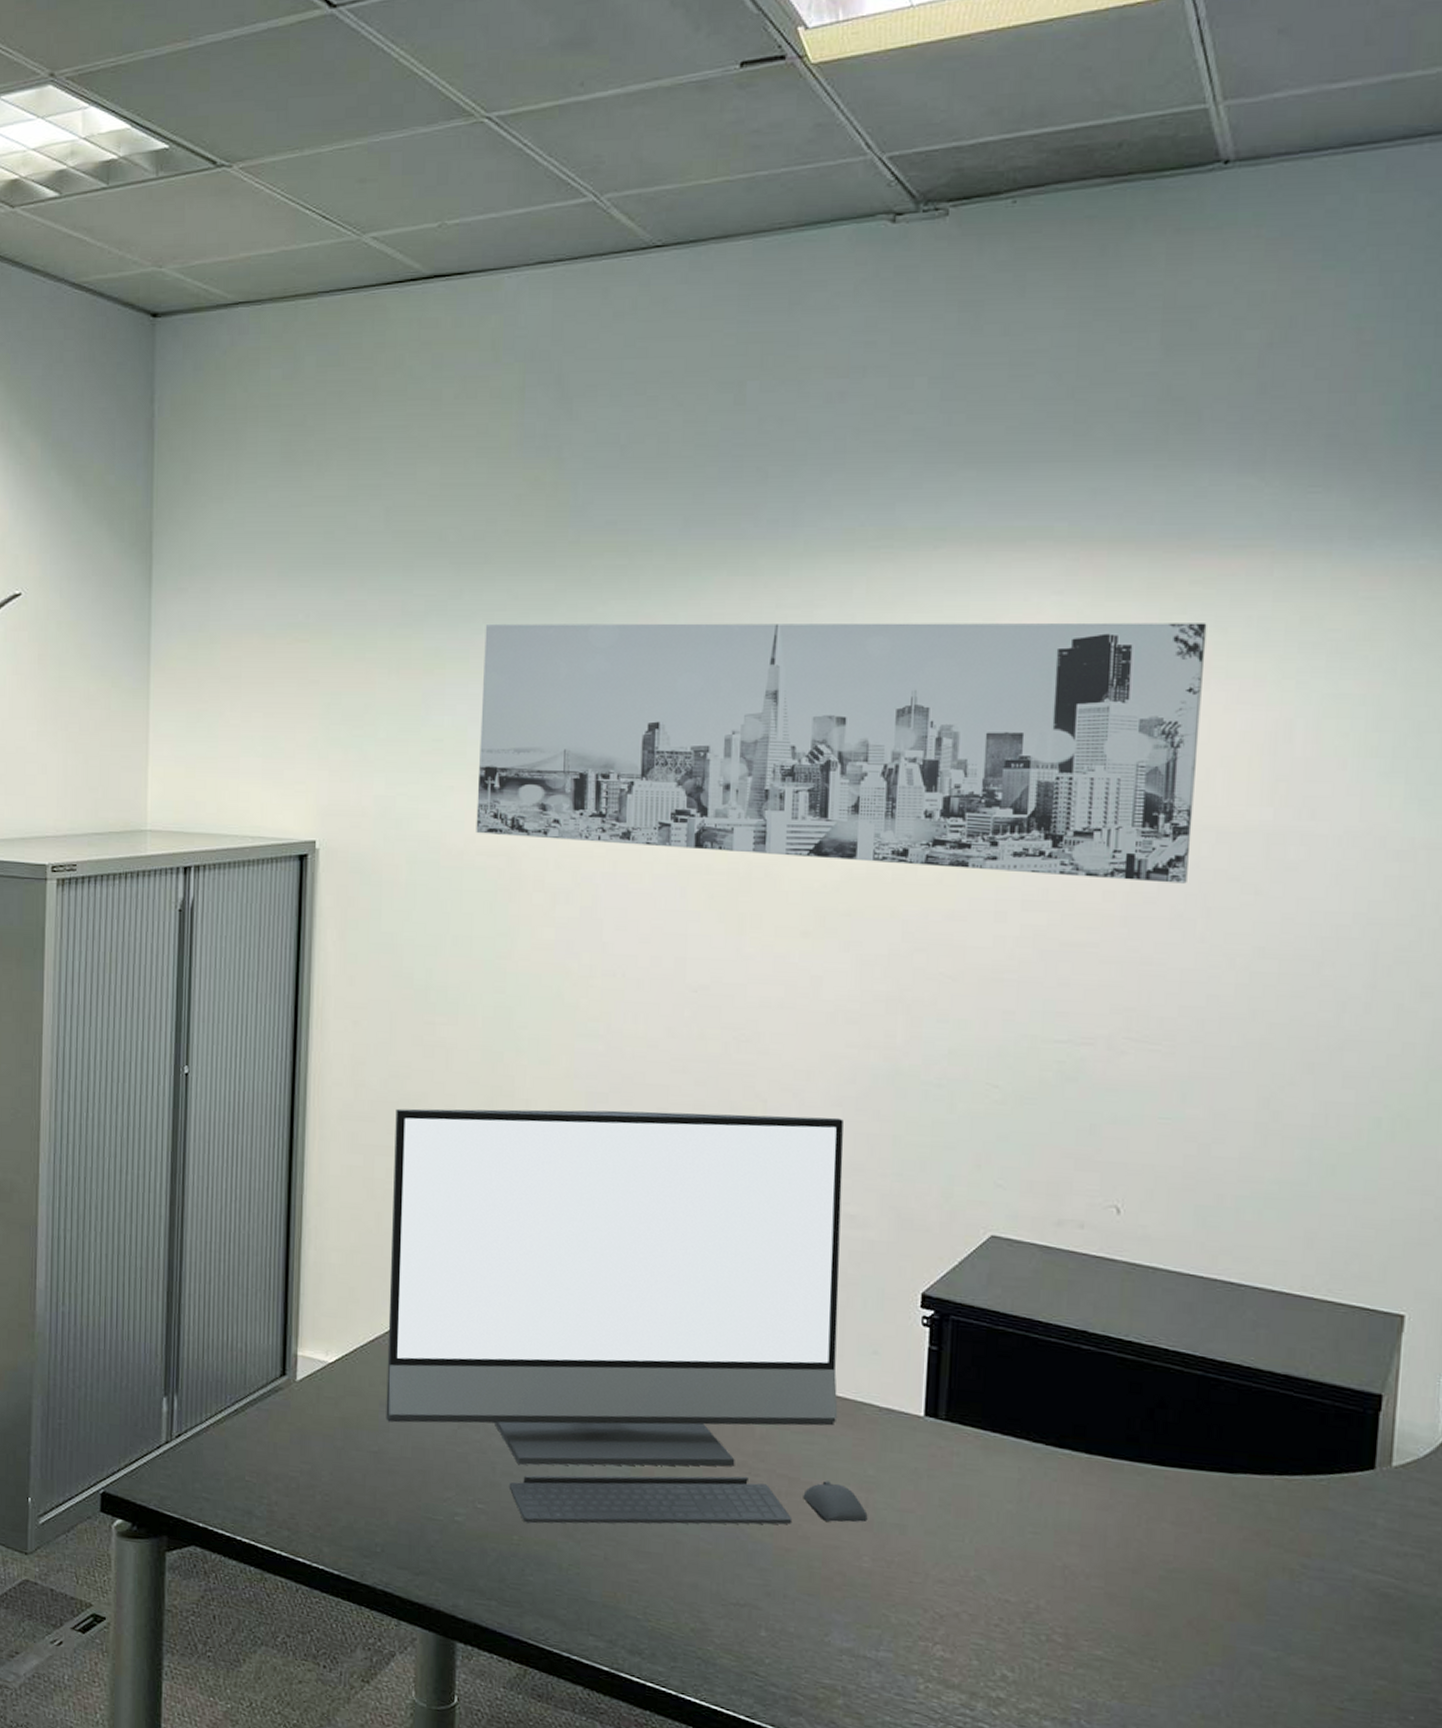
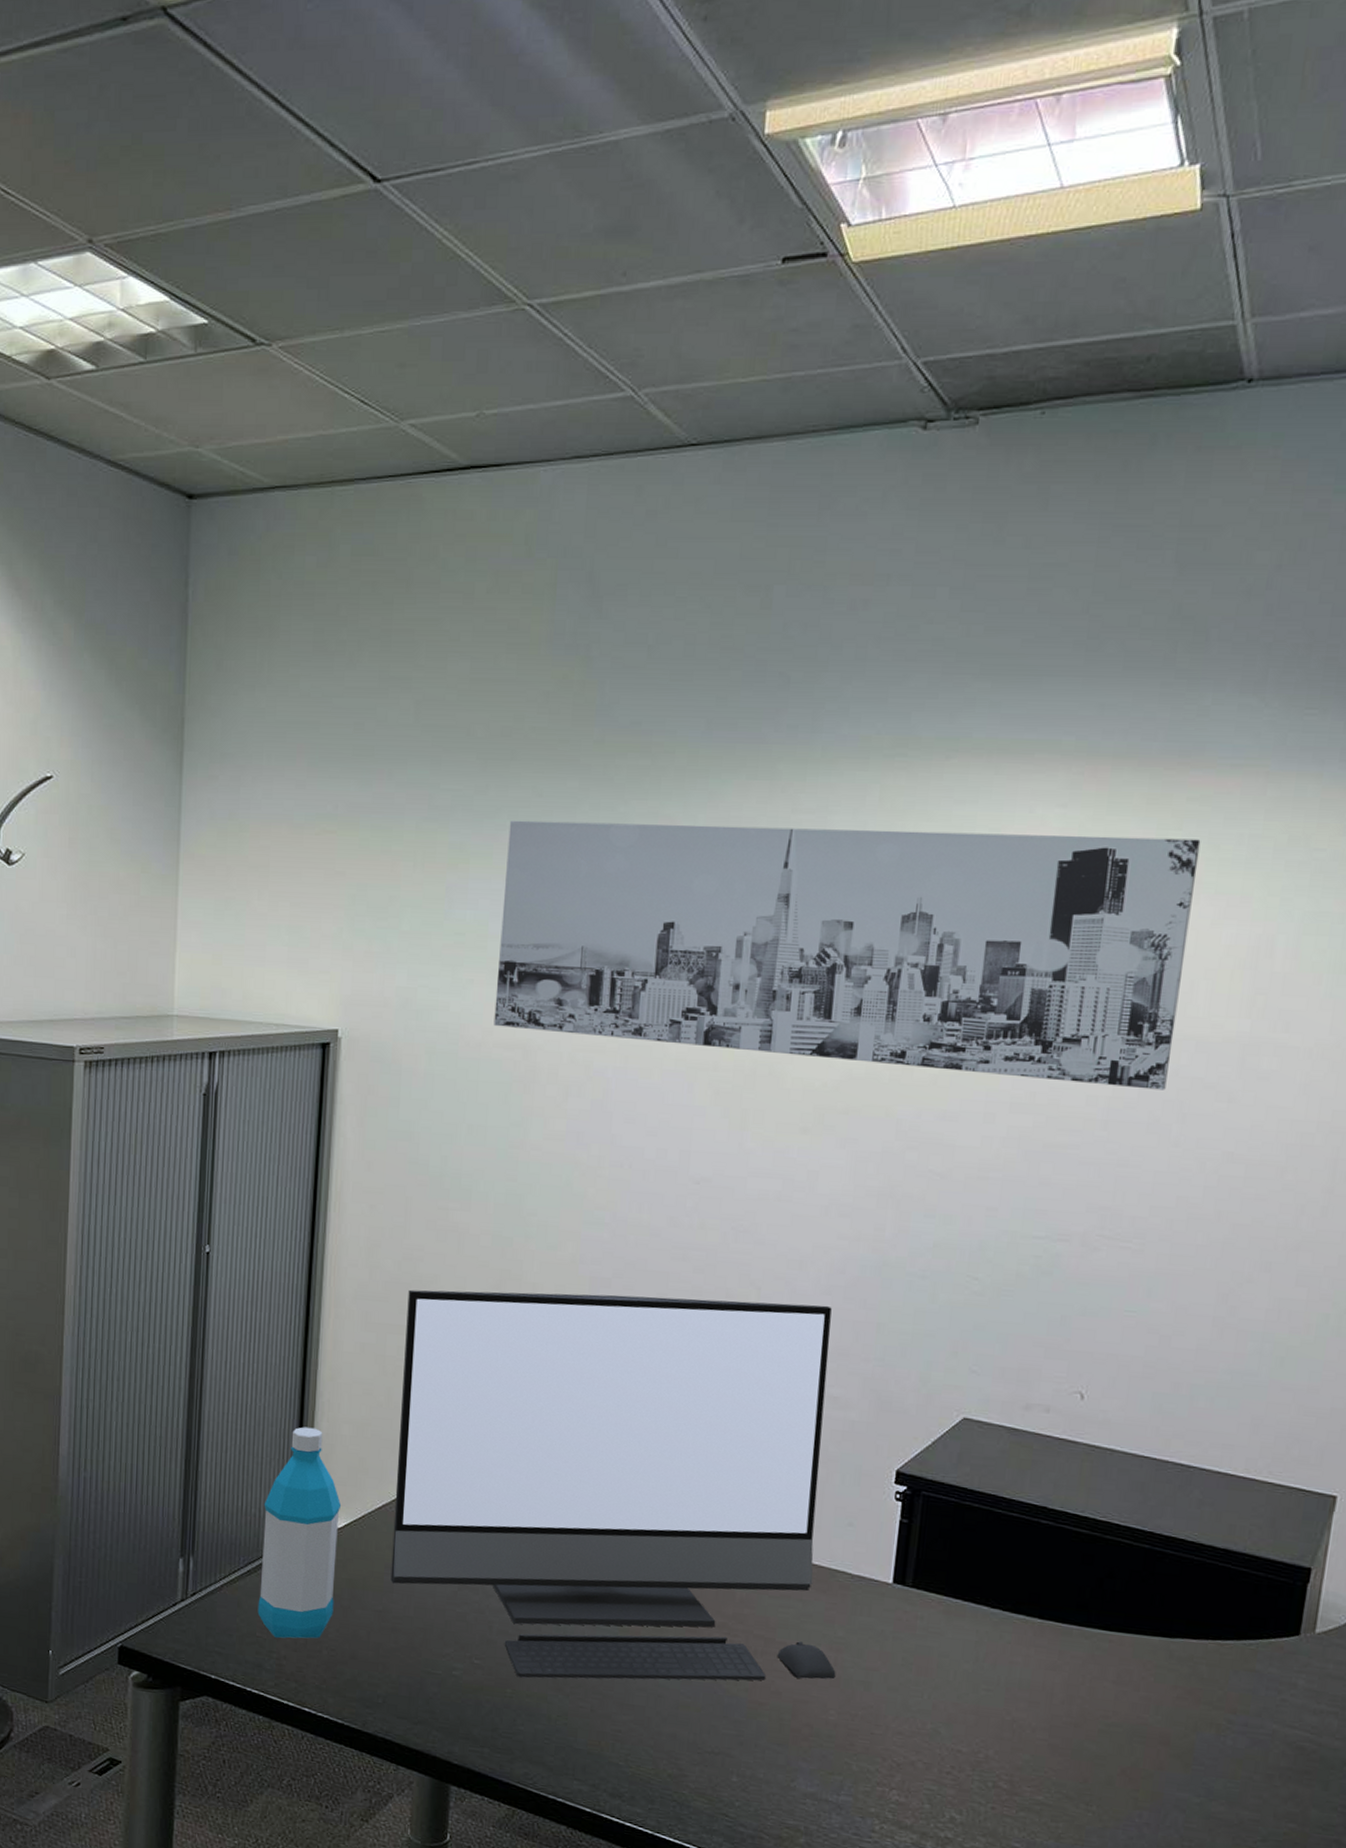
water bottle: none [246,1255,332,1483] -> present [257,1427,342,1639]

